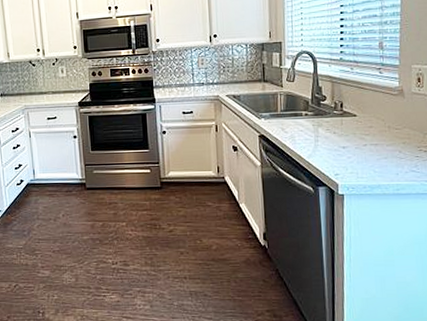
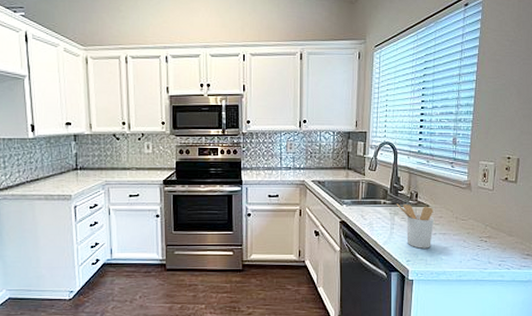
utensil holder: none [319,114,363,161] -> present [396,203,434,249]

